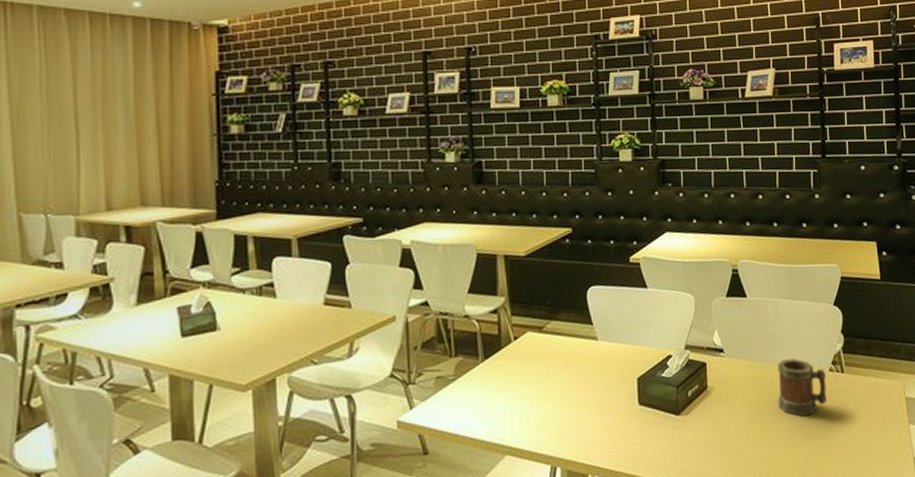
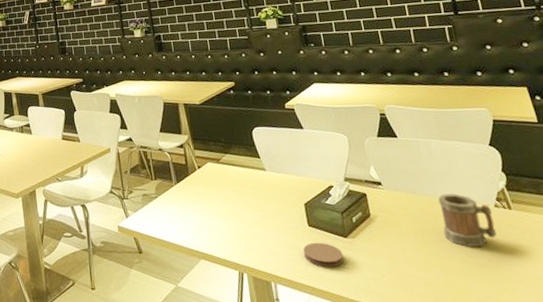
coaster: none [630,422,673,452] -> present [303,242,344,268]

